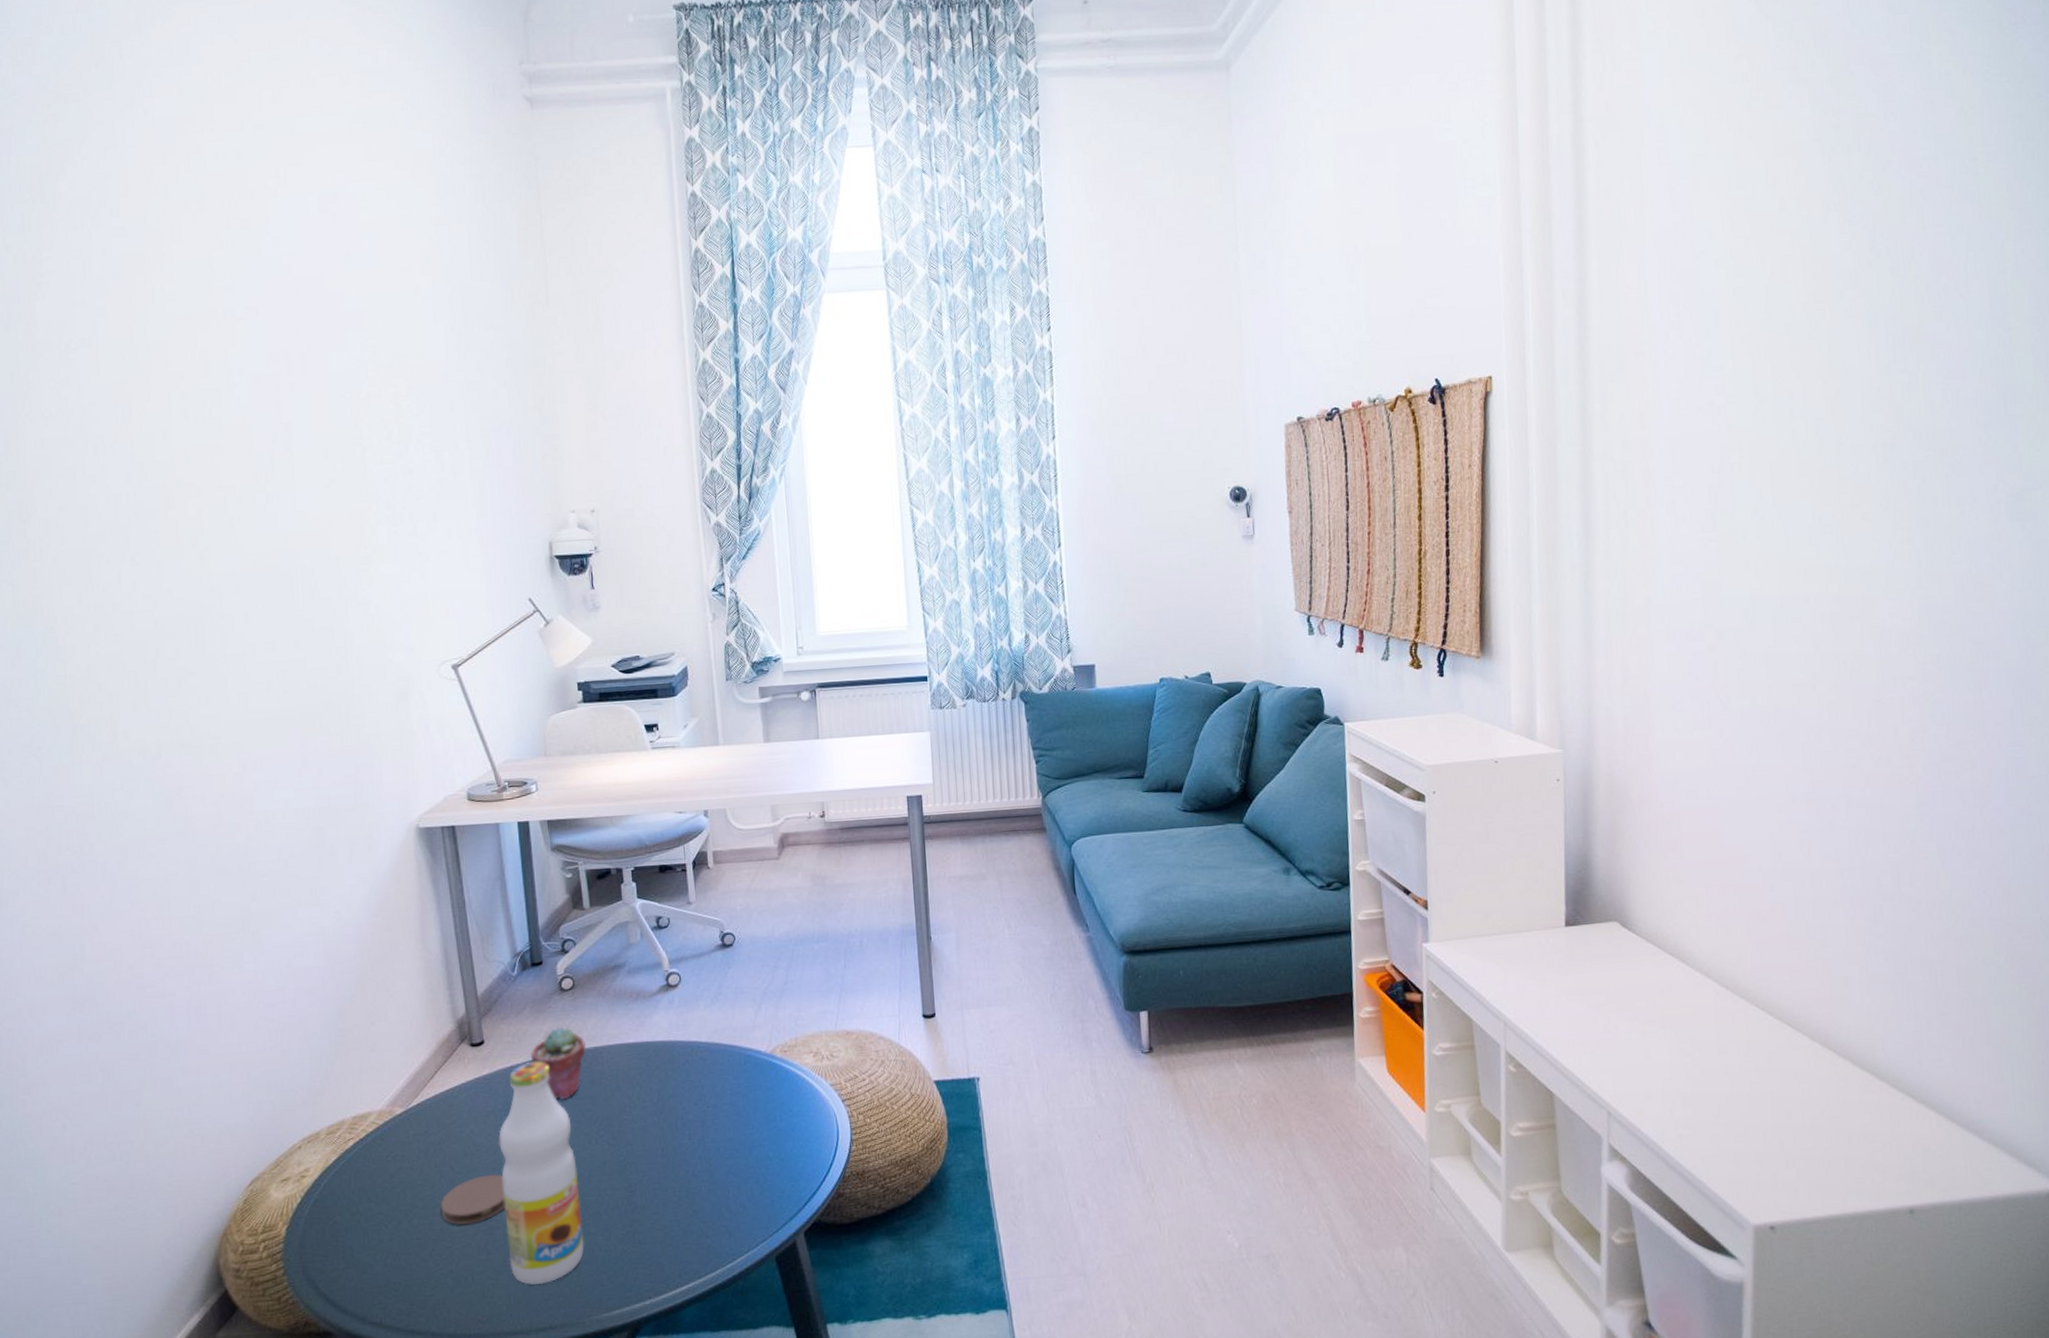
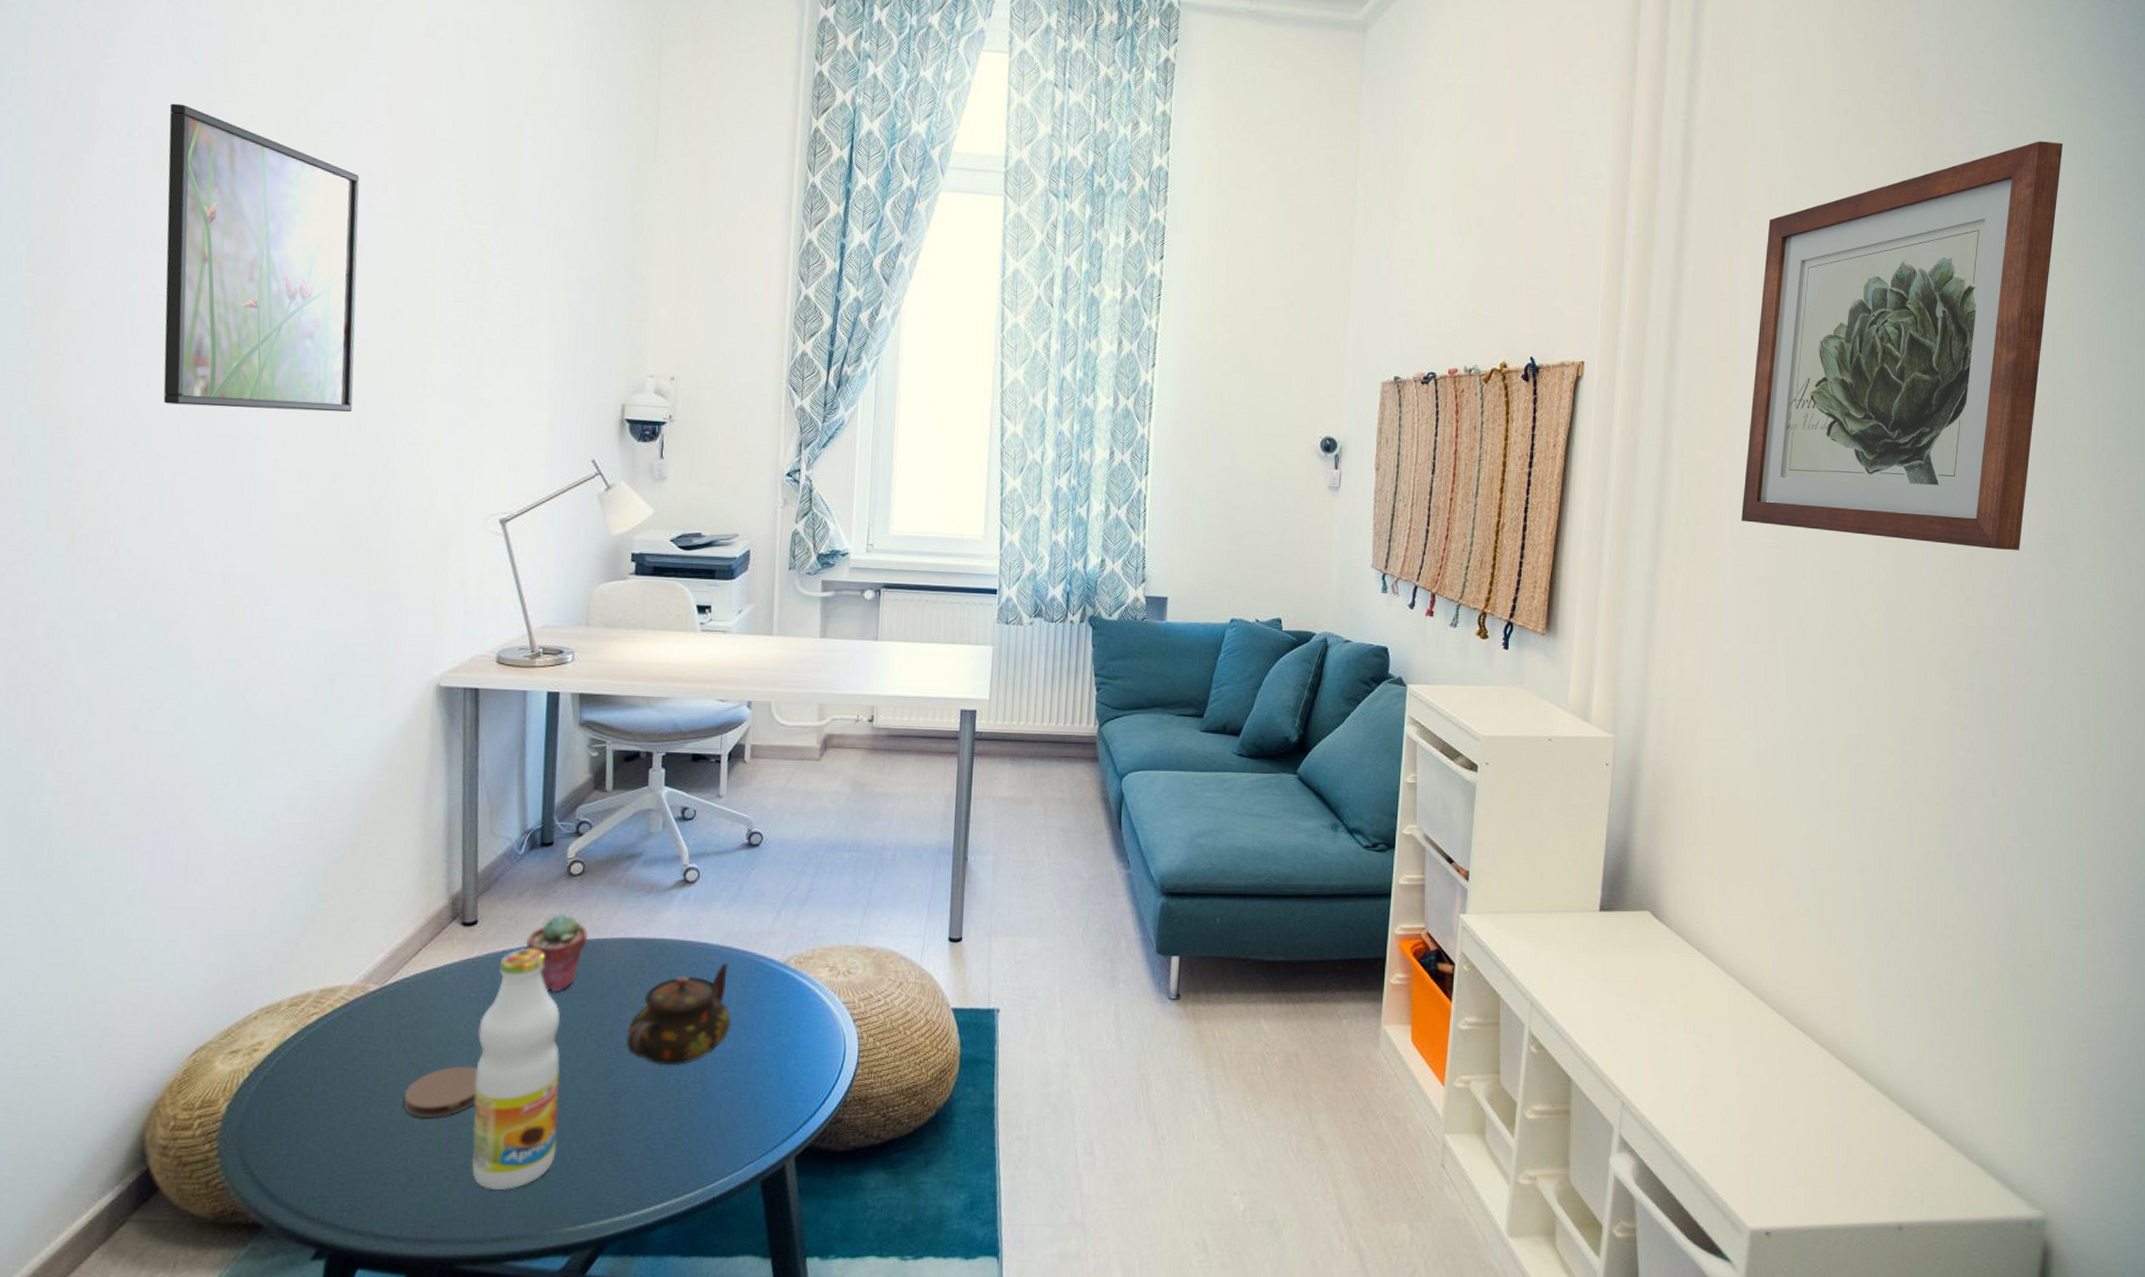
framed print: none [100,311,303,595] -> present [163,103,360,412]
teapot: none [634,1057,730,1158] -> present [627,961,732,1066]
wall art: none [1673,75,1989,519] -> present [1741,141,2064,550]

